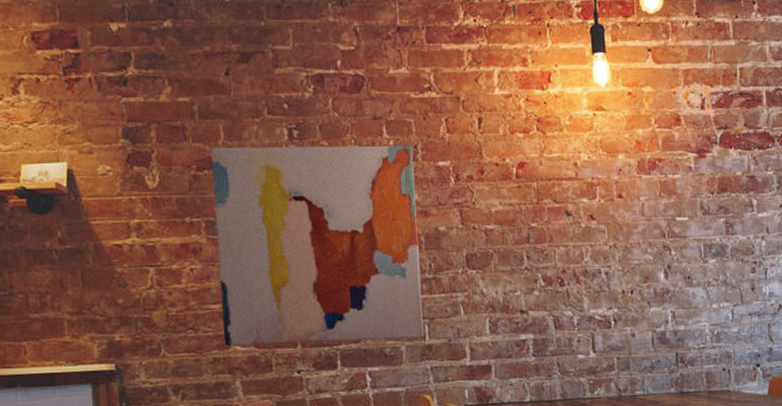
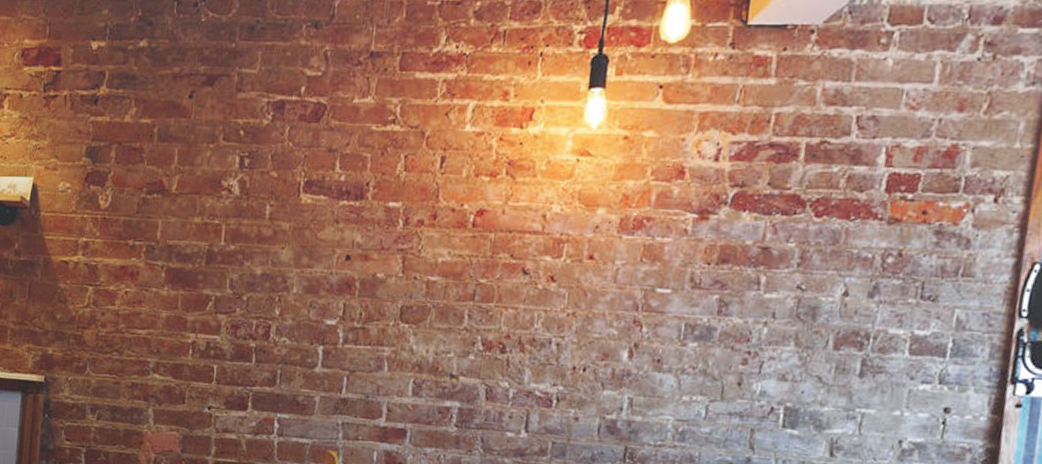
wall art: present [210,145,424,346] -> none [144,171,364,390]

